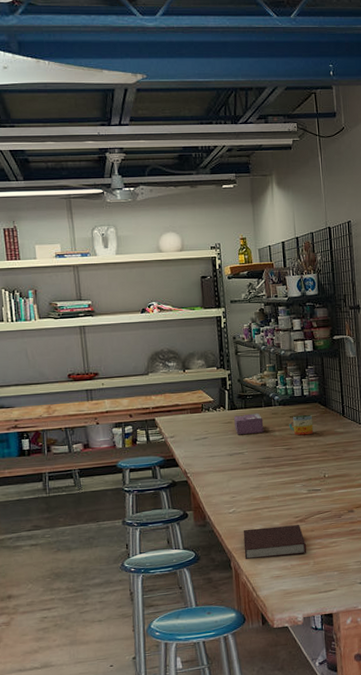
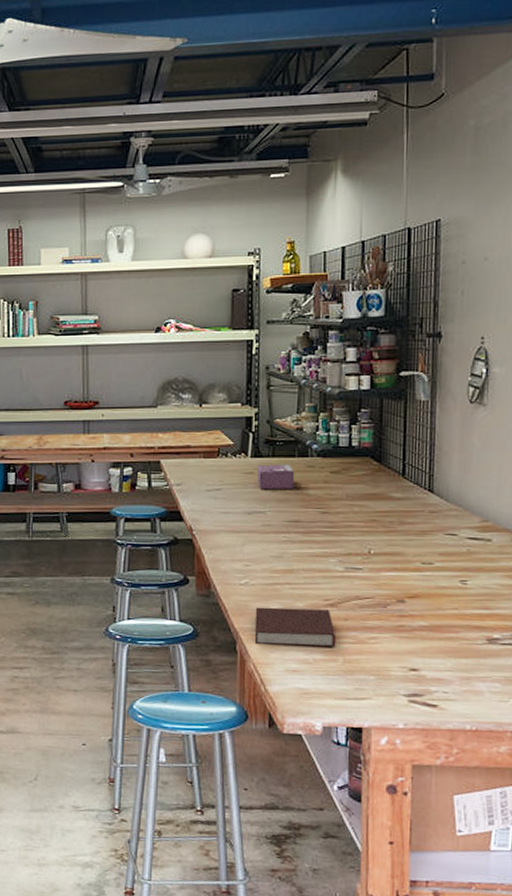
mug: present [289,414,314,436] -> none [328,470,361,497]

